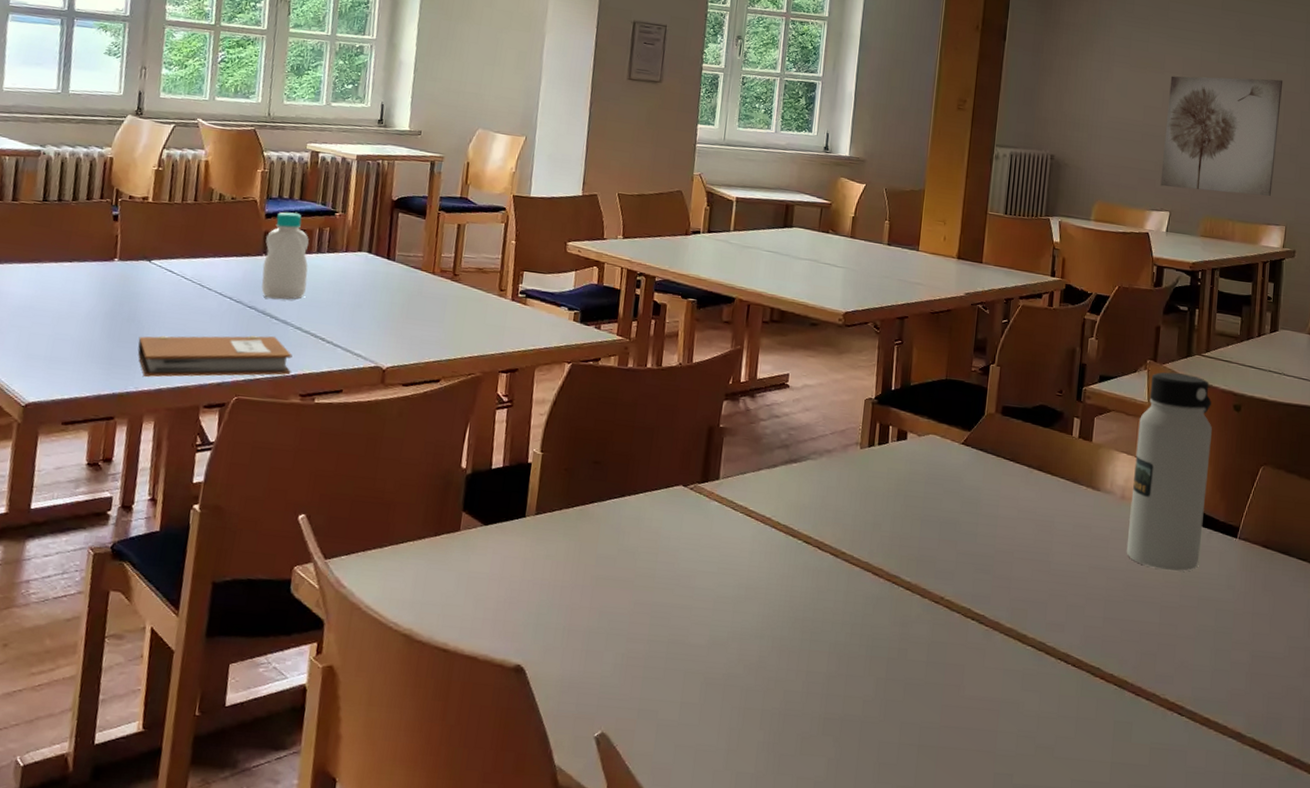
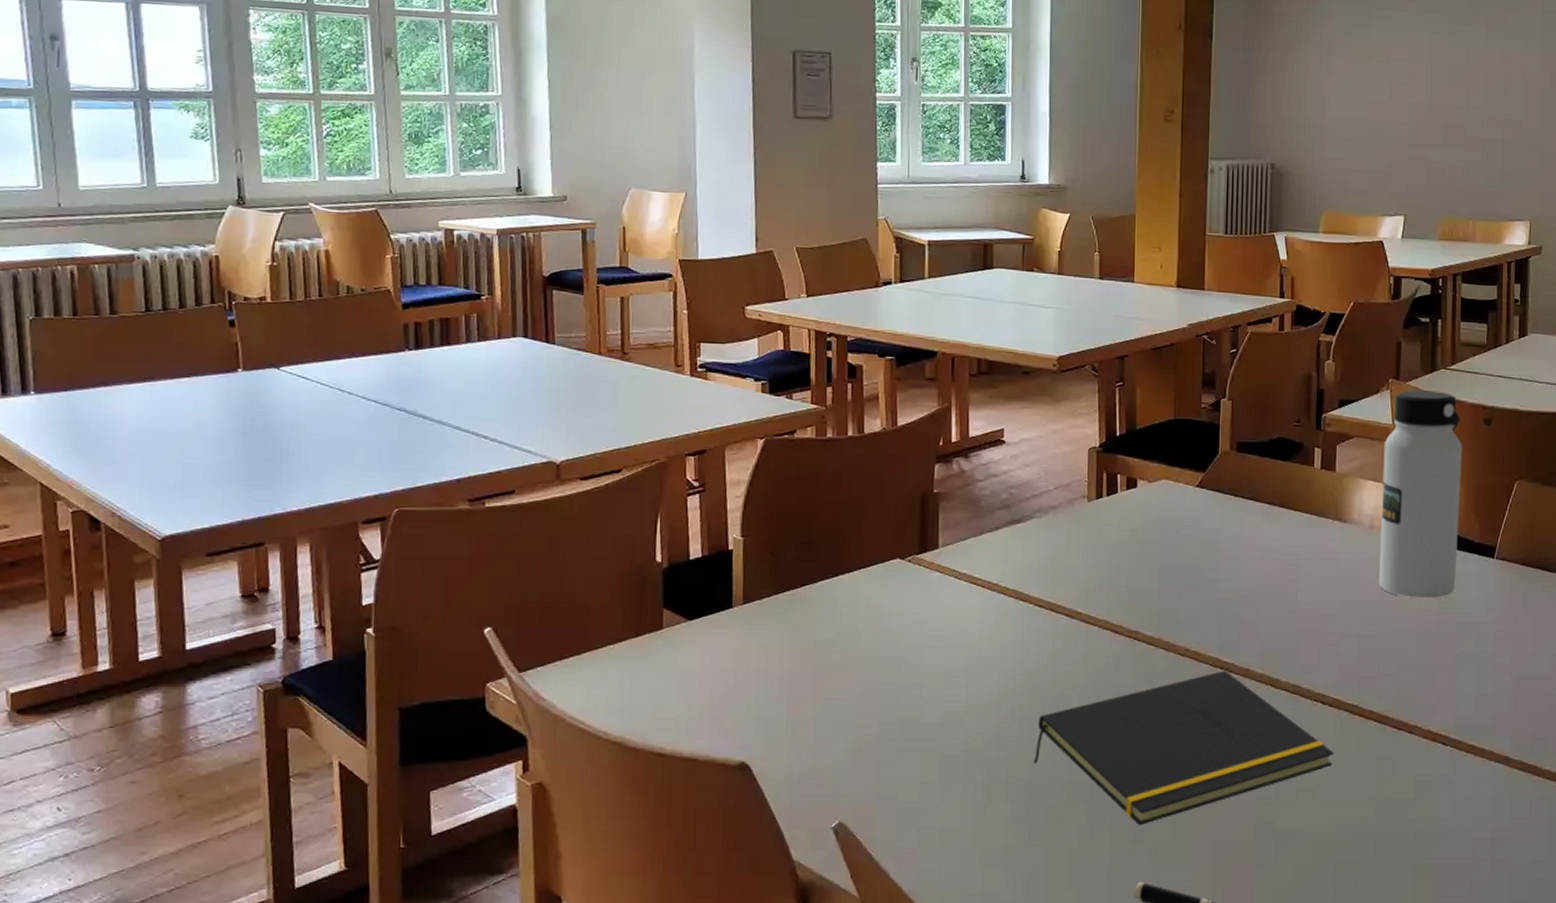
notebook: present [137,335,293,377] -> none [278,439,455,496]
bottle: present [261,212,309,300] -> none [407,300,460,398]
notepad: none [788,621,1074,765] -> present [1033,671,1334,826]
wall art: present [1160,76,1283,196] -> none [1392,58,1521,190]

